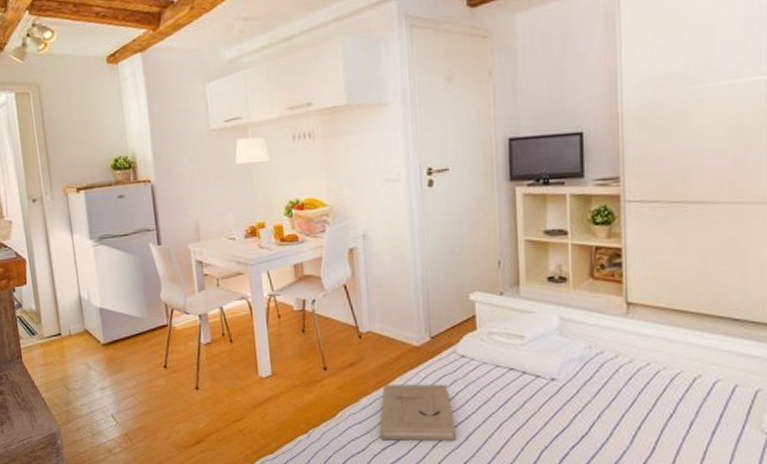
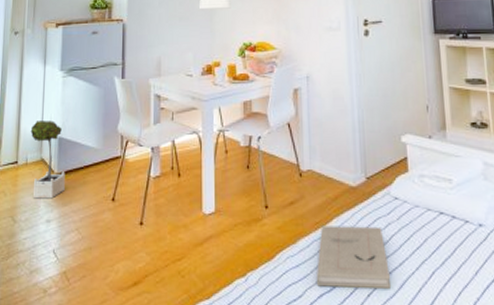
potted tree: none [68,292,114,368] -> present [30,121,65,199]

